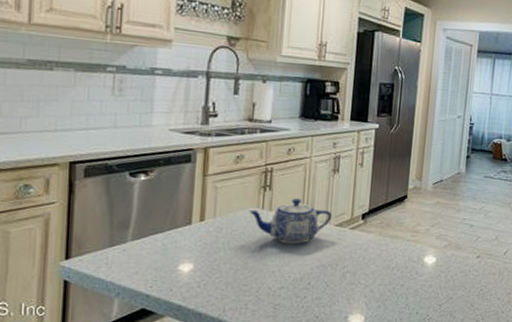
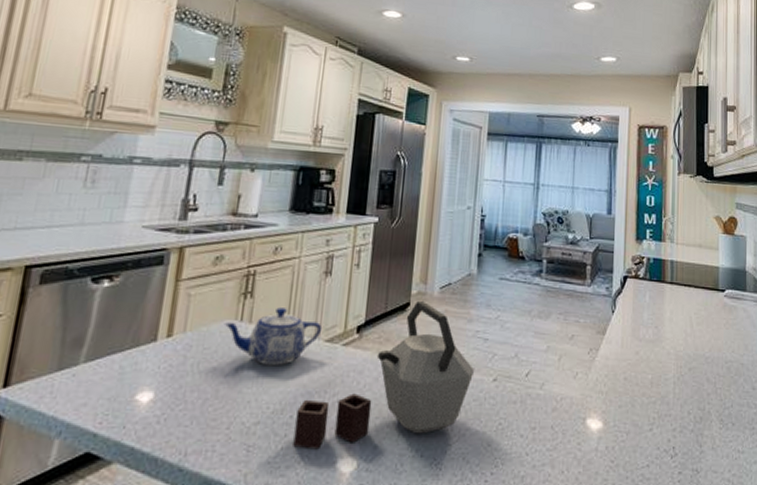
kettle: none [312,193,462,308] -> present [293,300,475,450]

